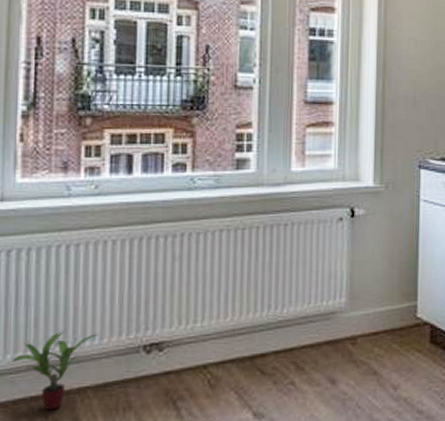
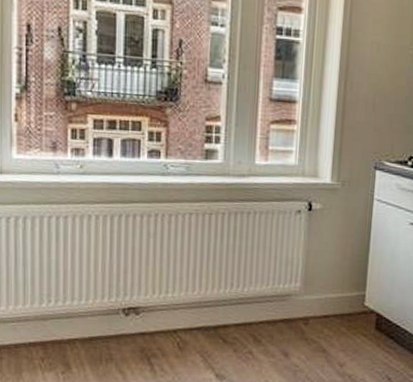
potted plant: present [10,329,98,411] -> none [12,288,85,356]

